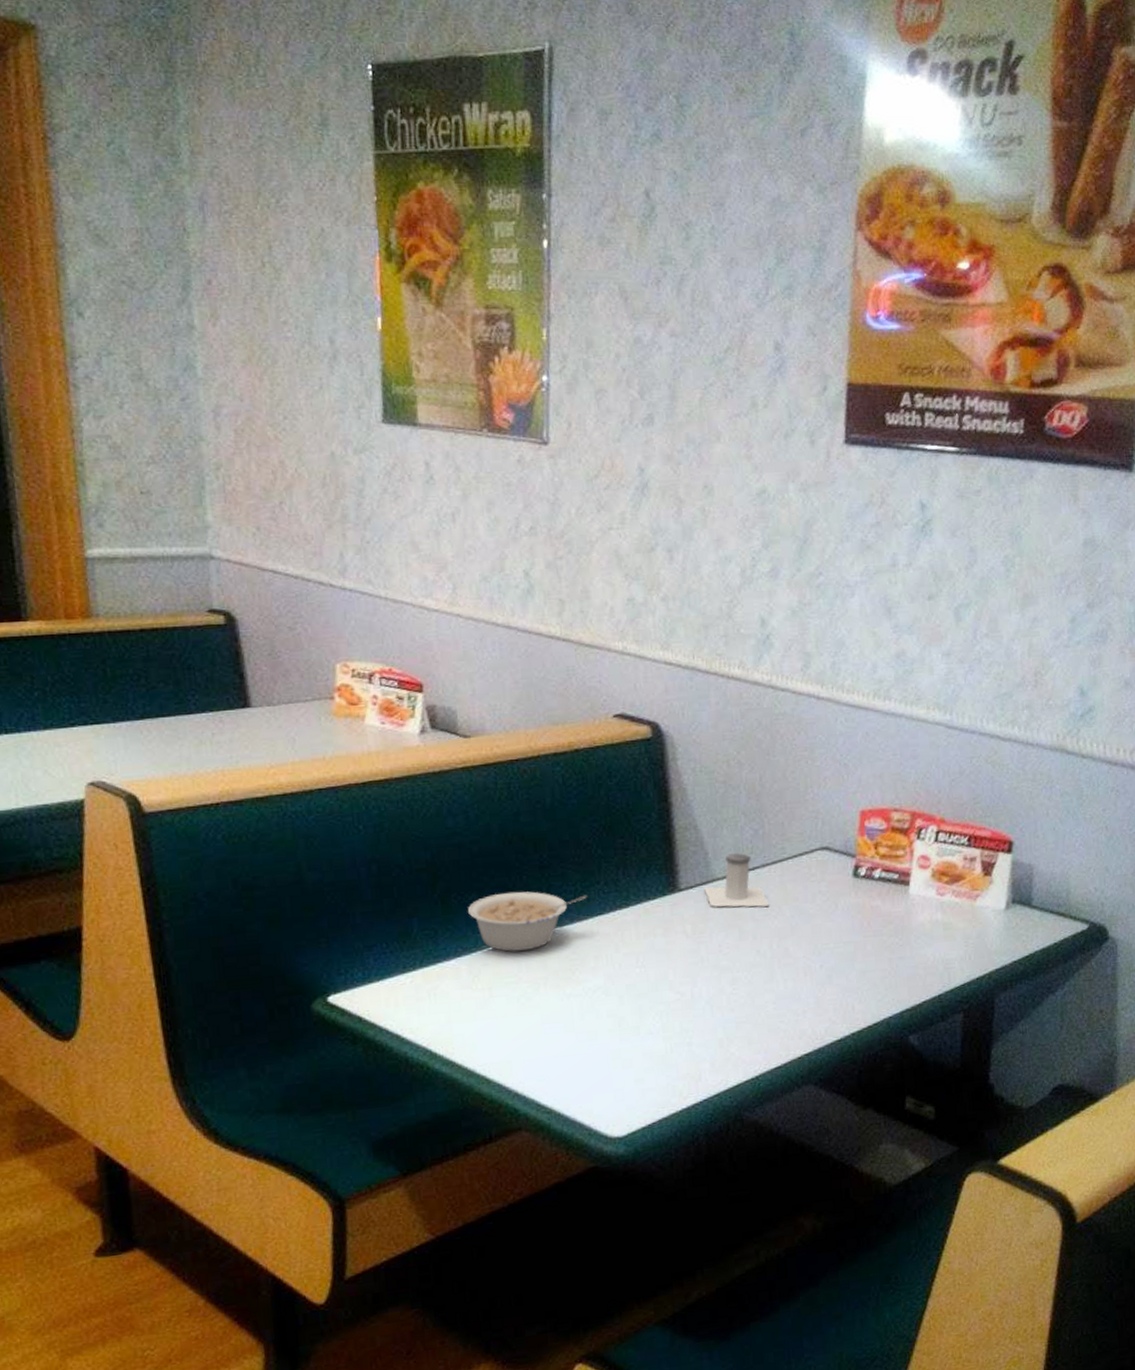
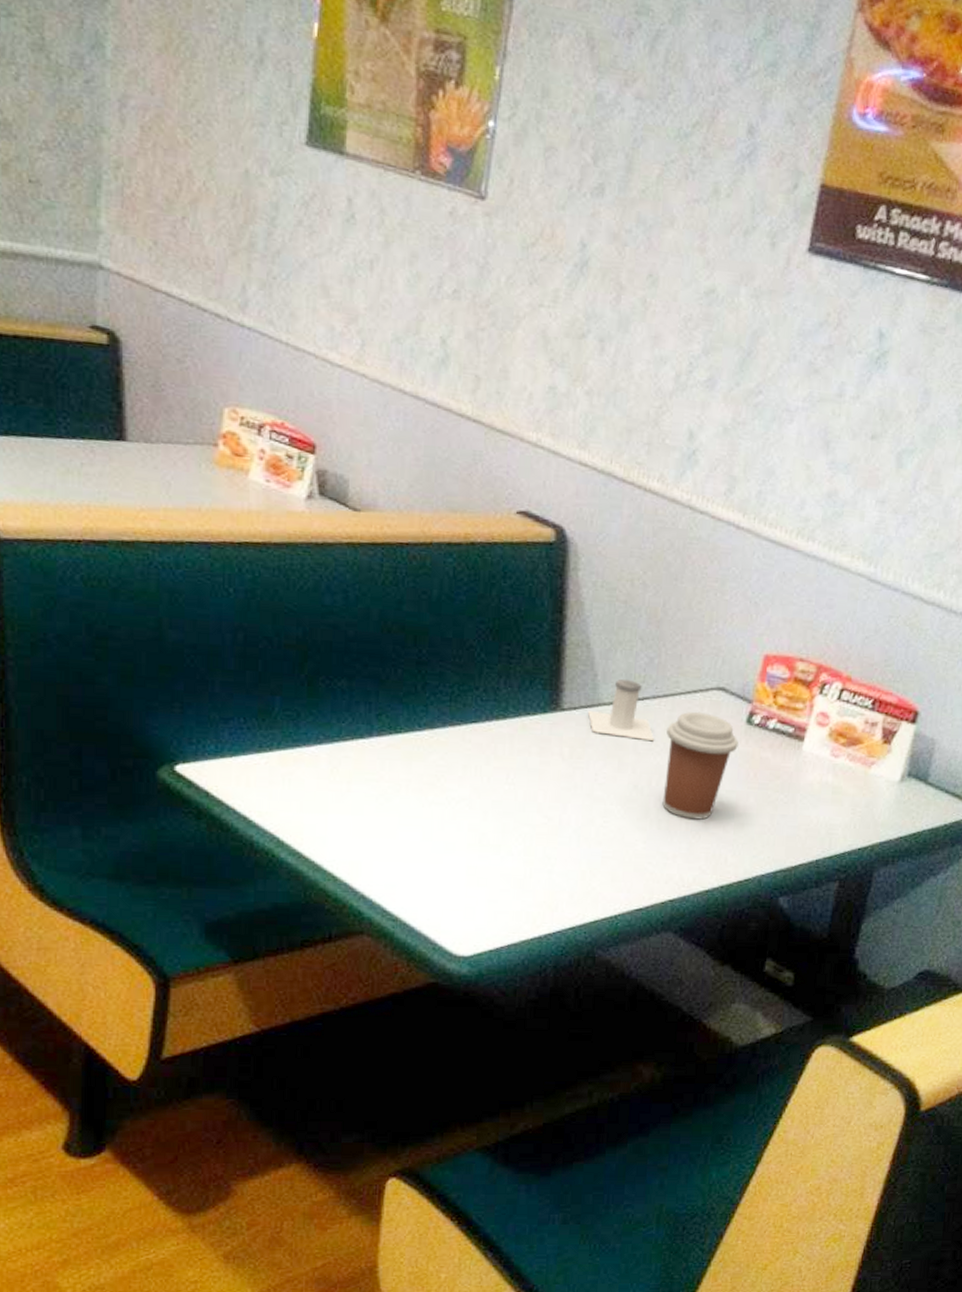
legume: present [468,891,588,952] -> none [335,683,464,748]
coffee cup: none [780,873,849,975] -> present [662,712,739,820]

